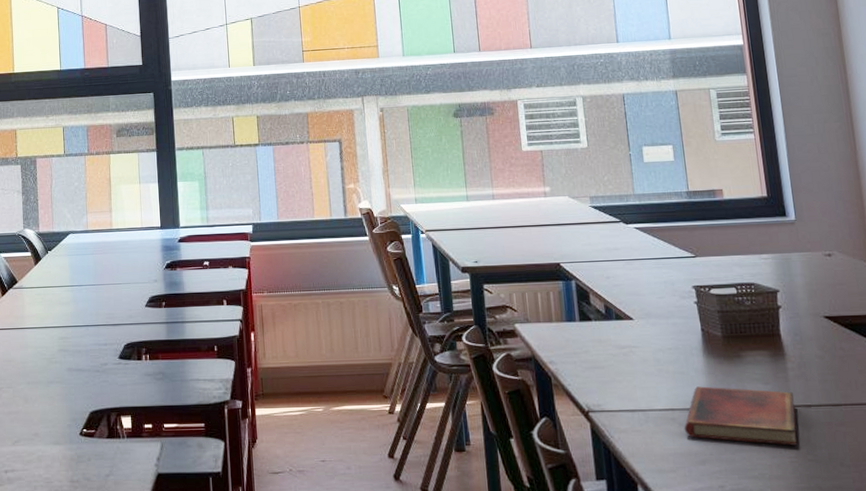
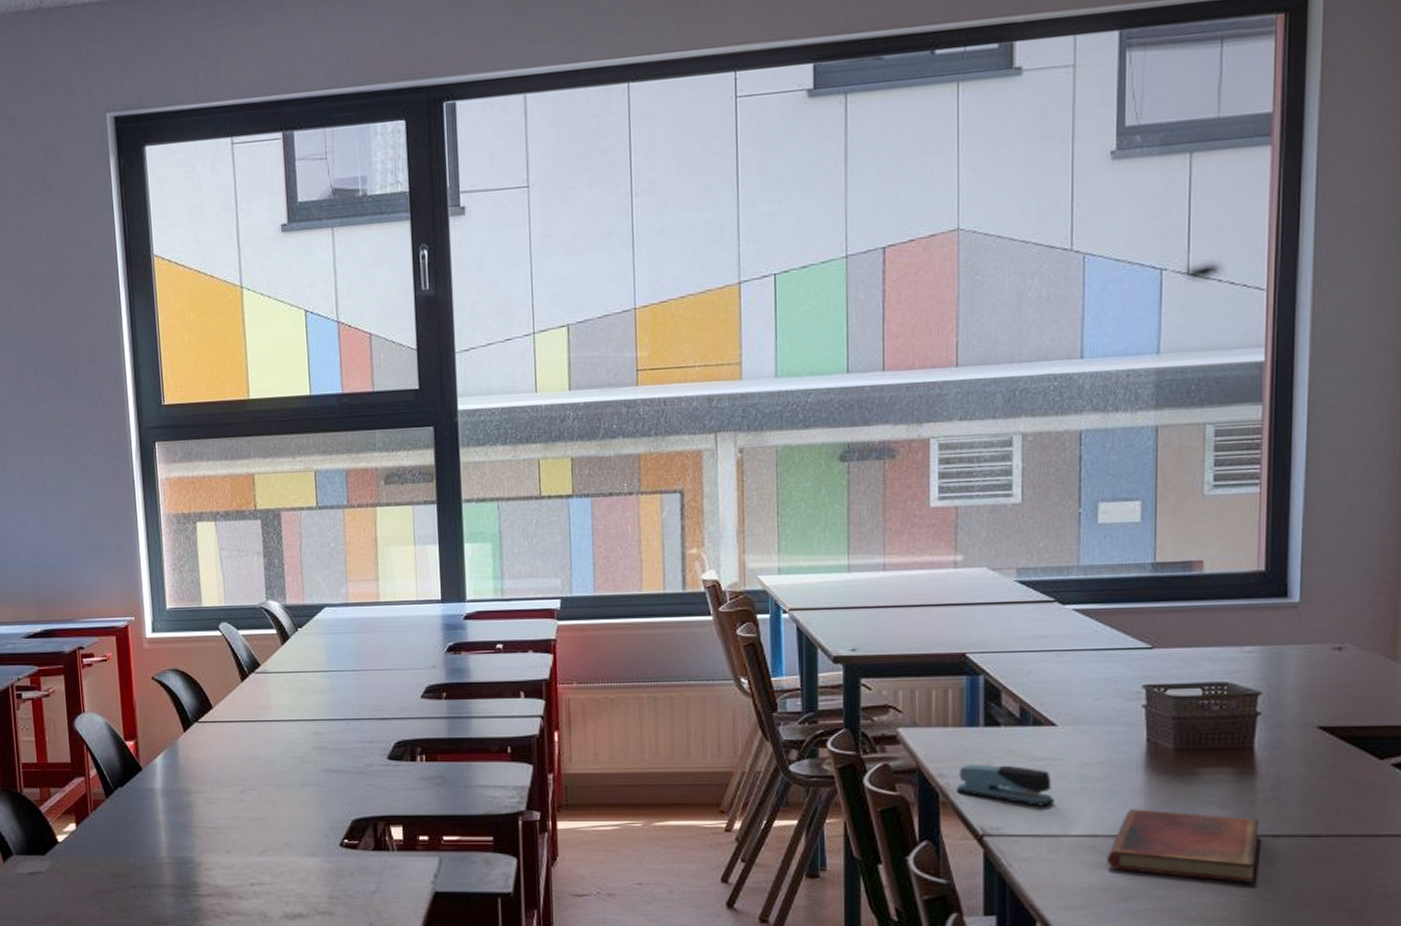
stapler: none [563,352,640,386] -> present [955,764,1055,806]

